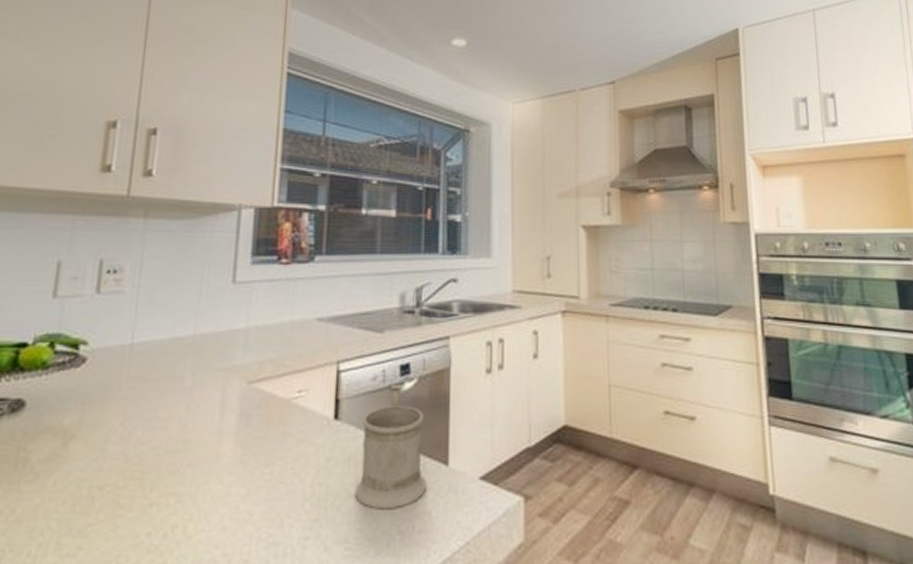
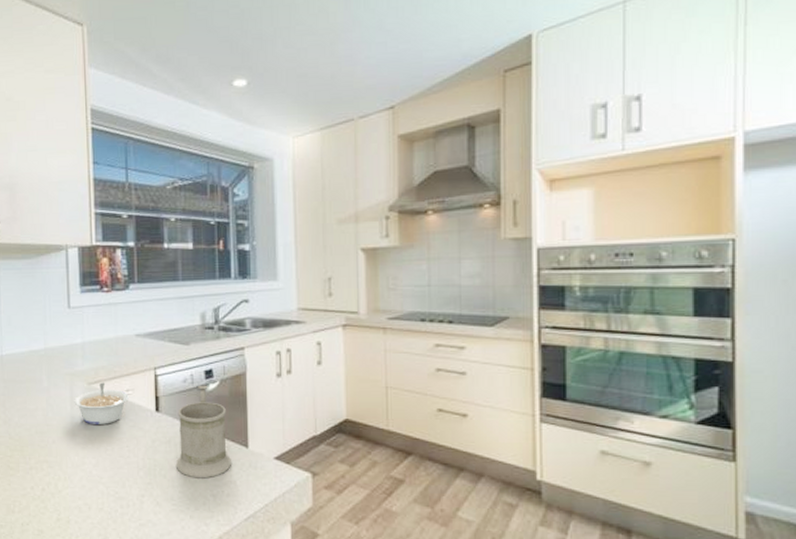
legume: none [225,380,301,440] -> present [74,382,129,426]

